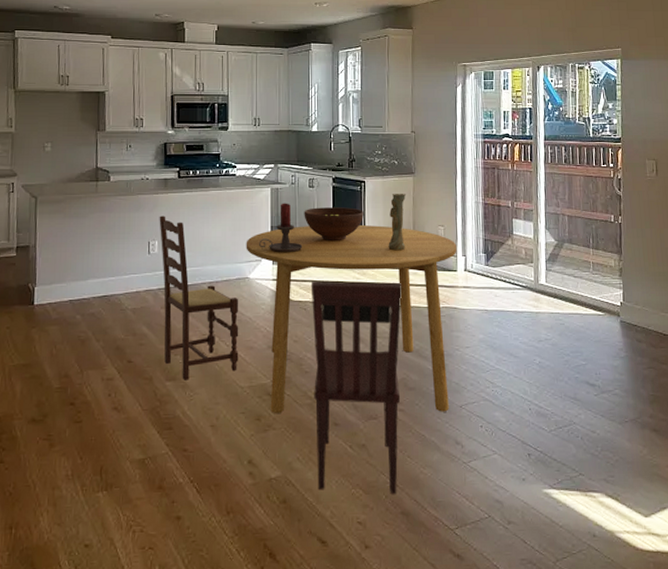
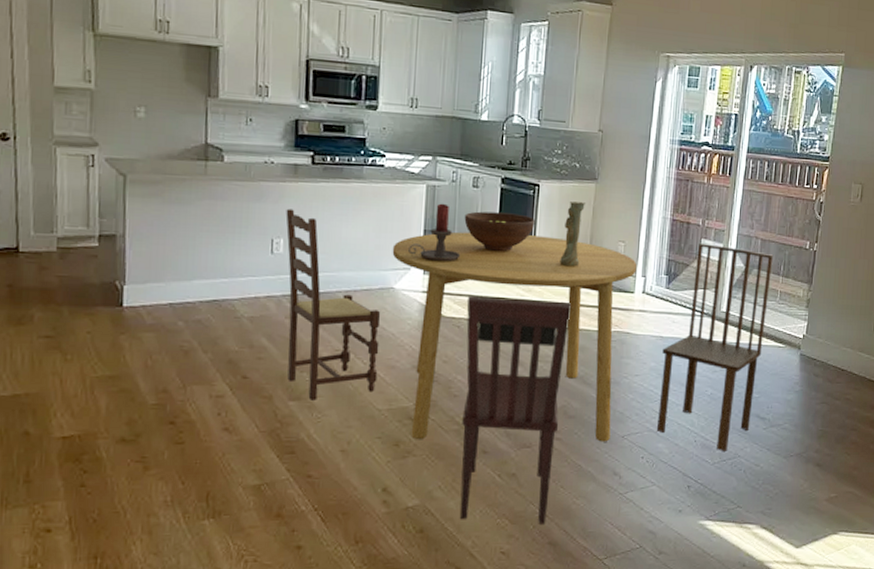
dining chair: none [489,222,583,420] -> present [657,242,774,453]

